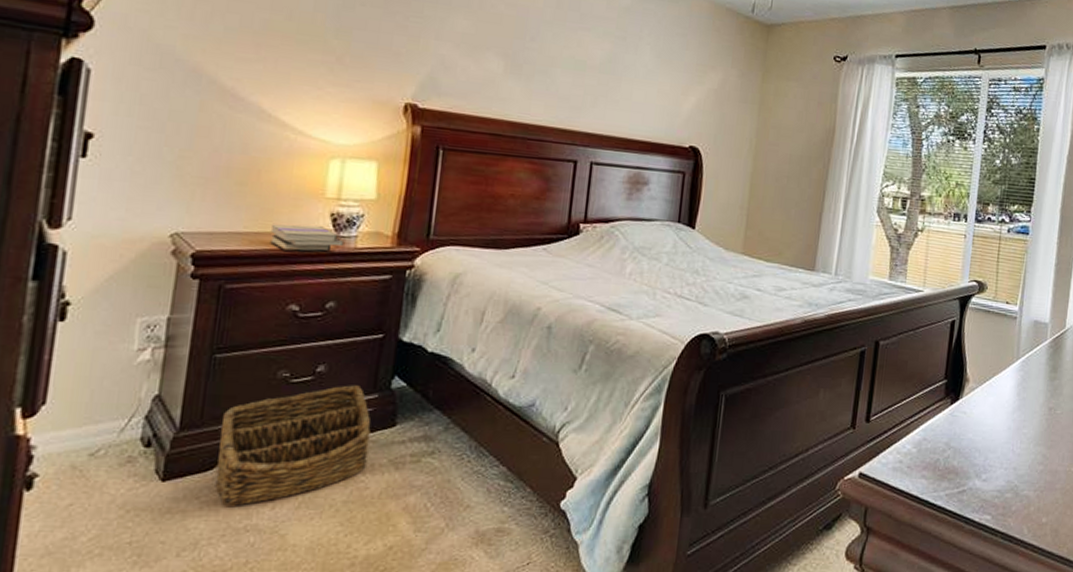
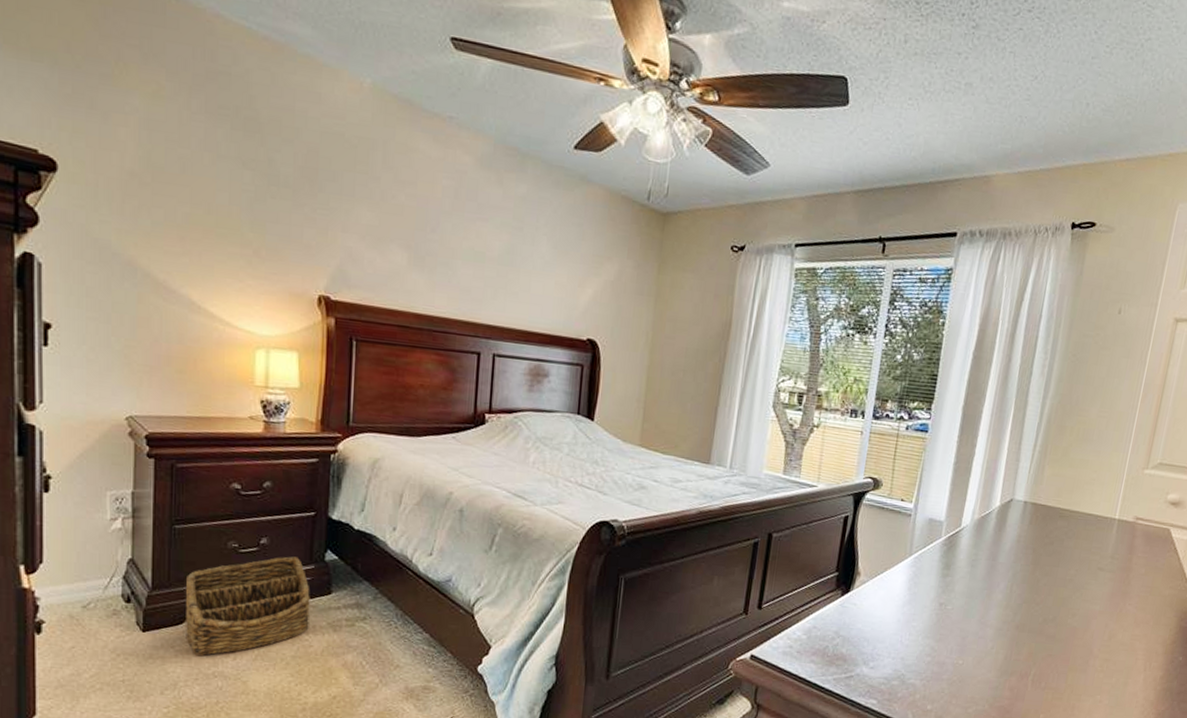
books: present [270,224,345,252] -> none [209,409,275,436]

